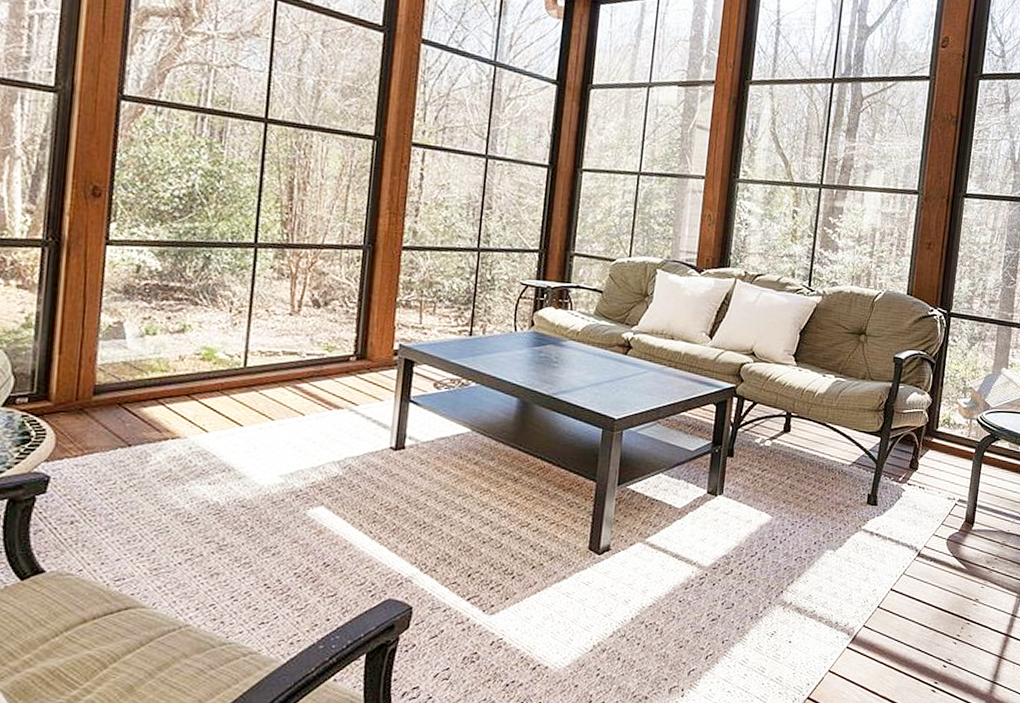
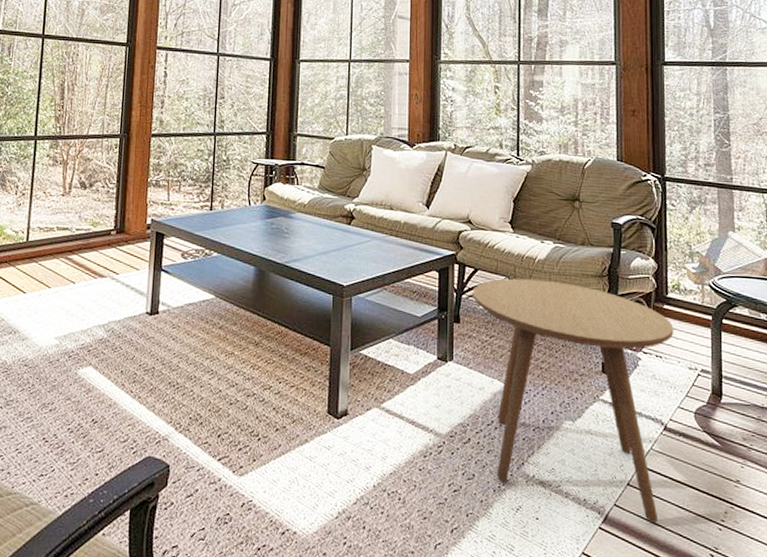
side table: none [748,412,939,641] -> present [472,278,674,524]

